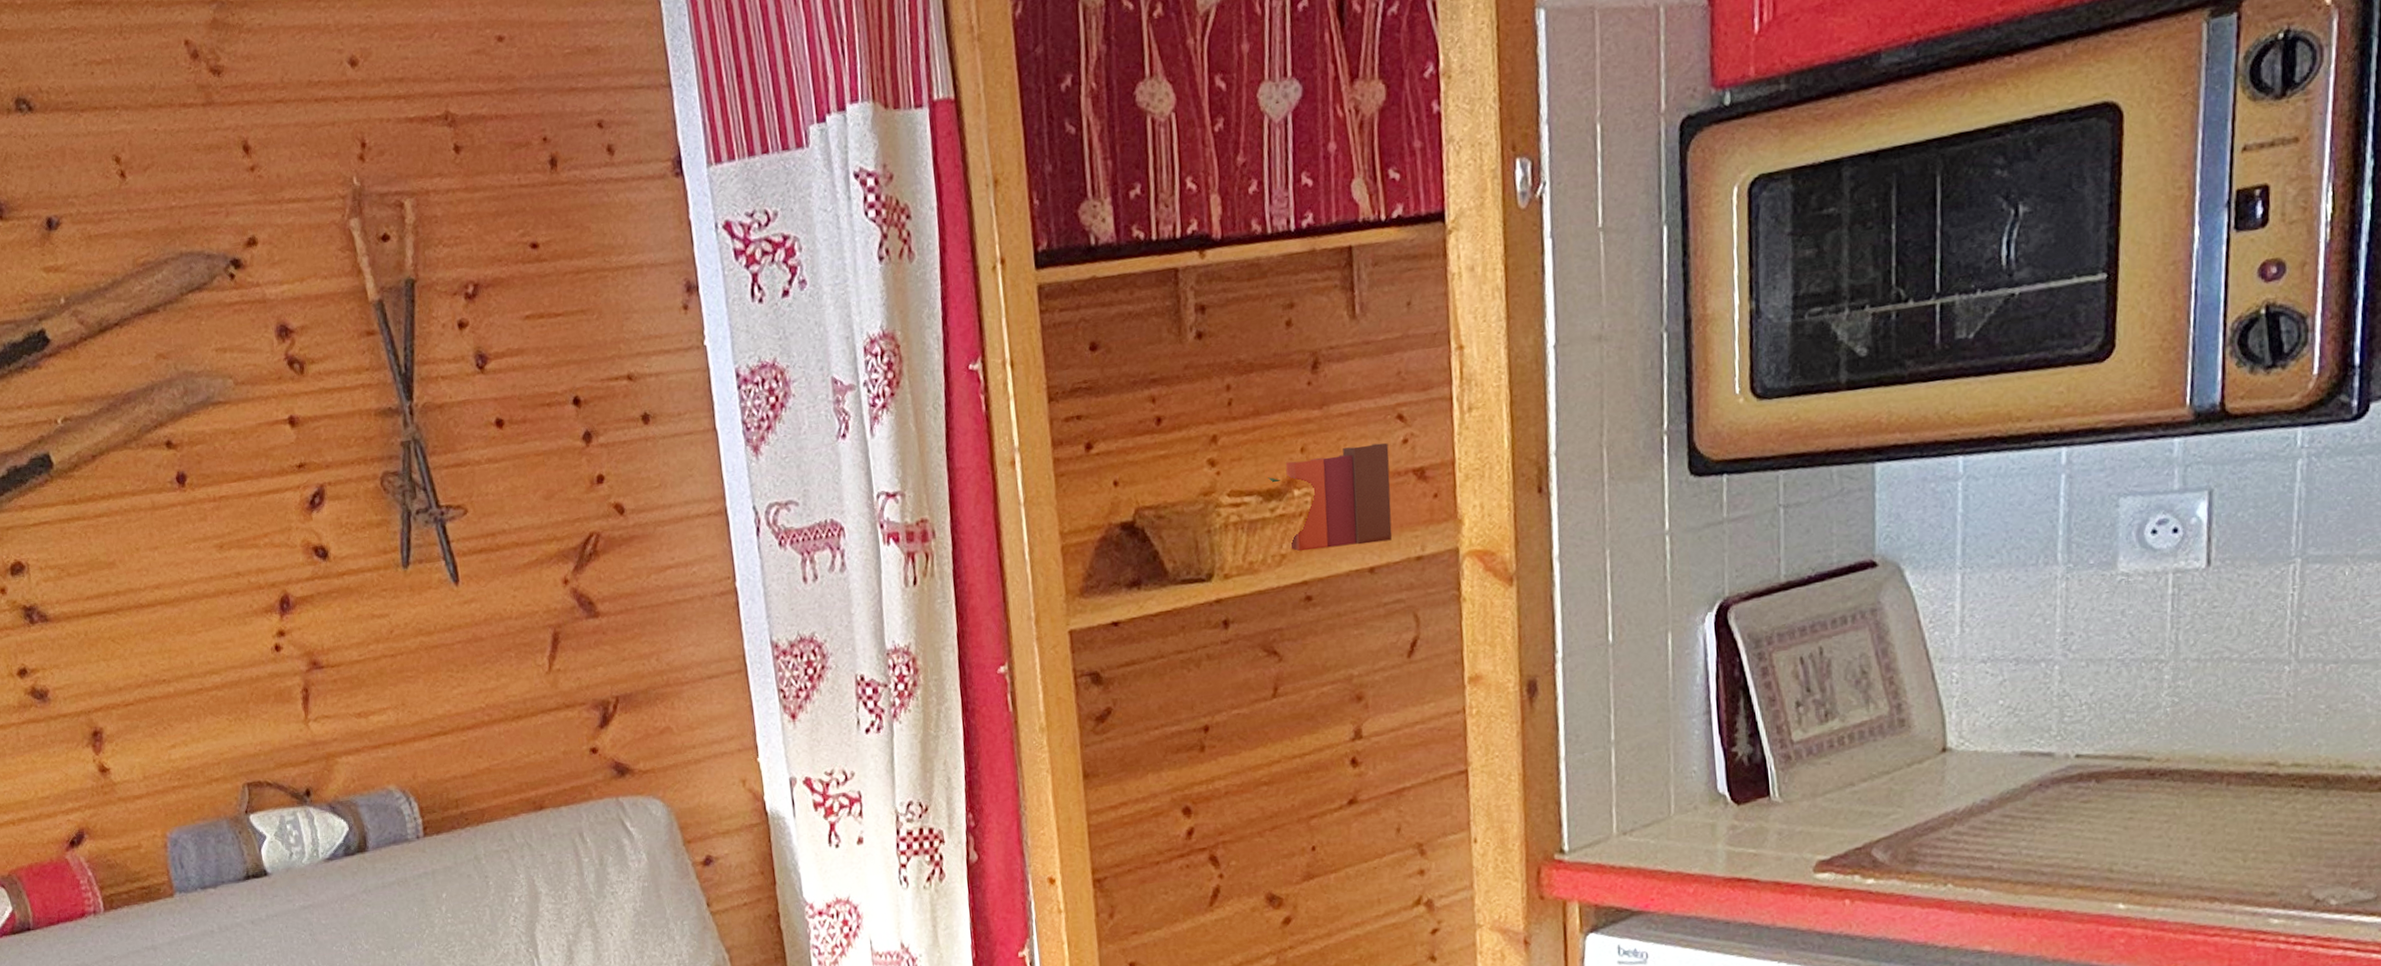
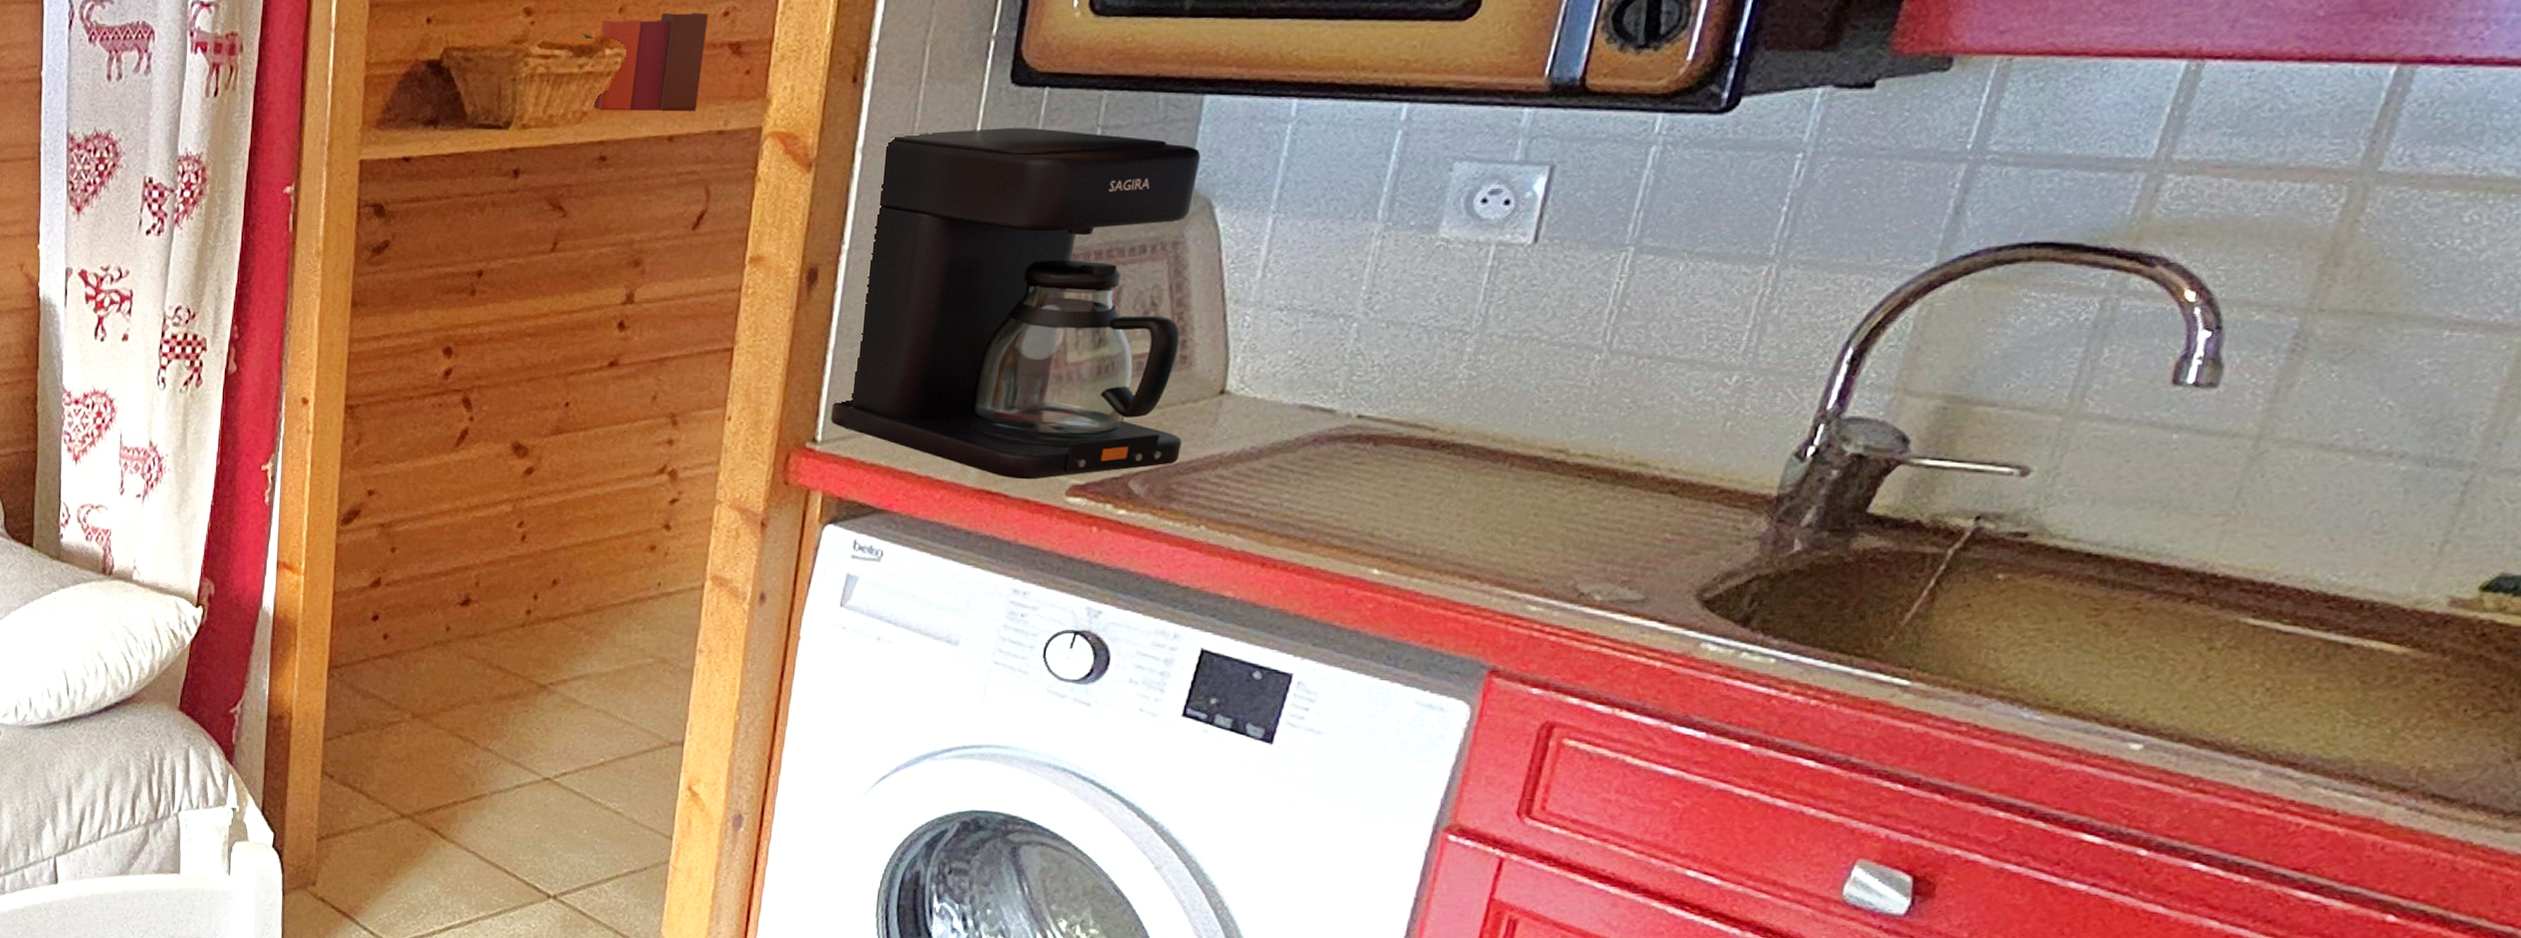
coffee maker: none [1573,512,1915,863] -> present [830,128,1201,480]

